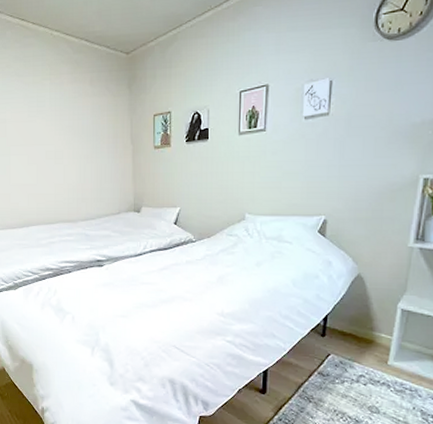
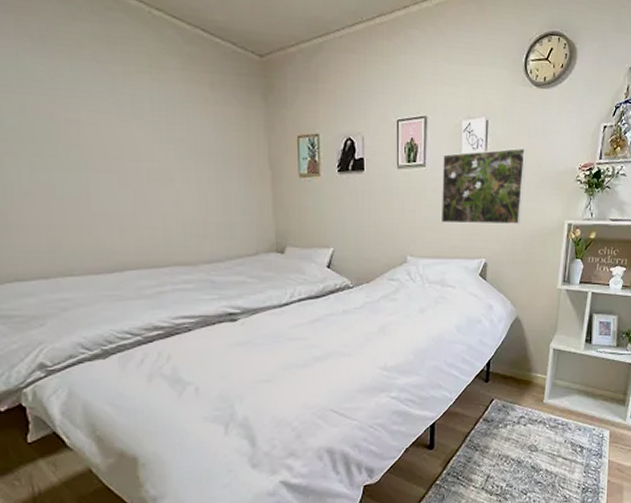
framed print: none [279,103,376,183] -> present [440,147,527,225]

